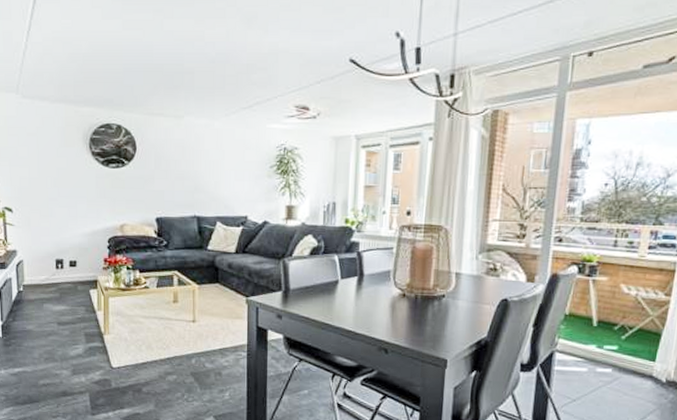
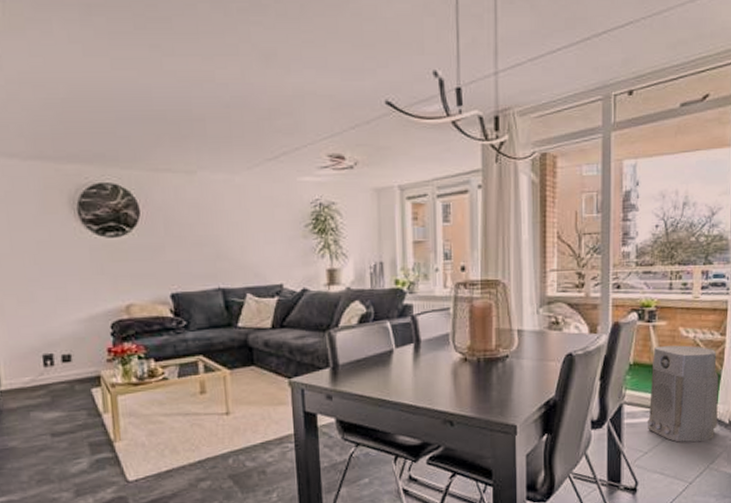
air purifier: none [578,300,660,397] -> present [647,345,719,443]

